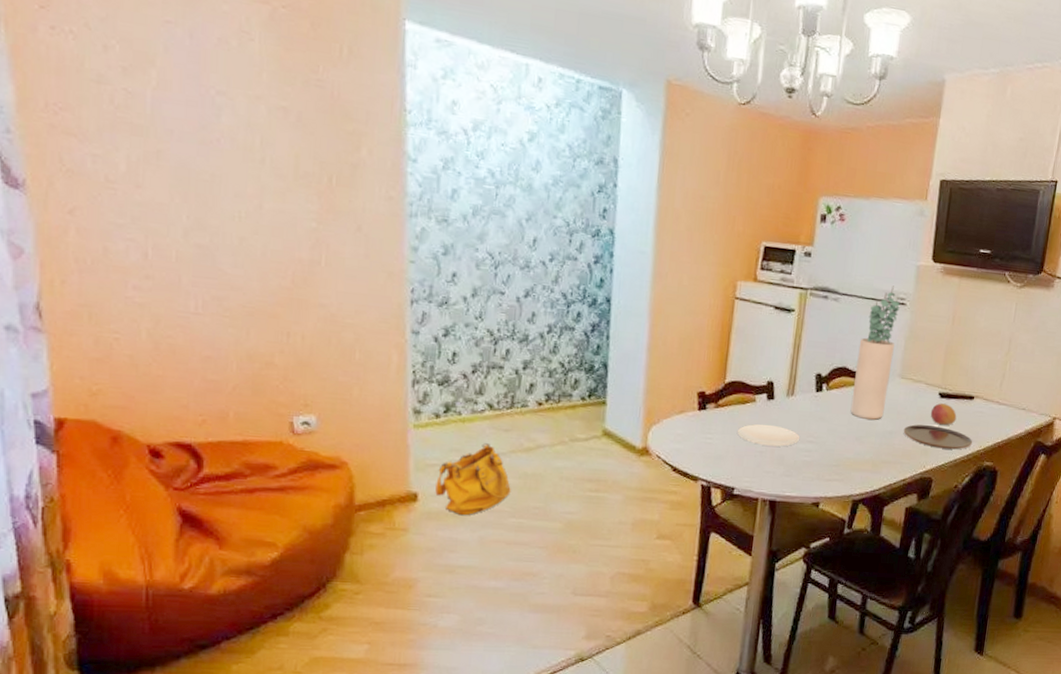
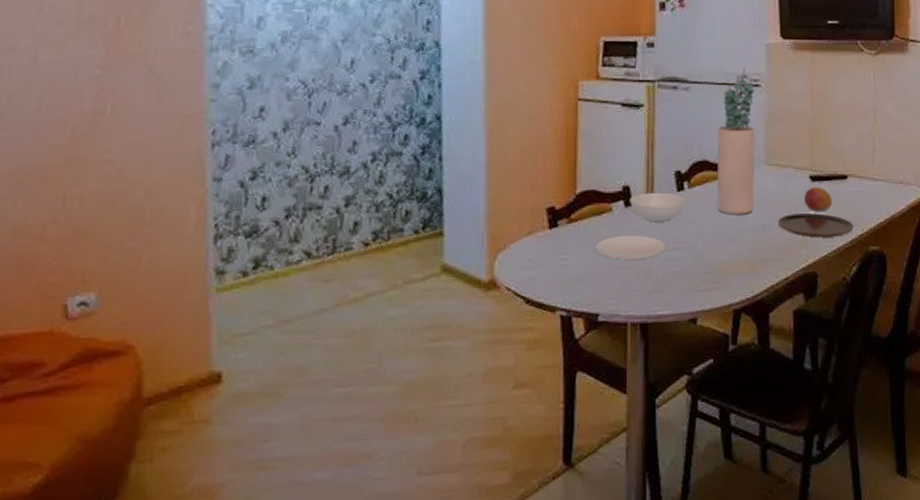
handbag: present [435,443,511,516] -> none [244,299,336,394]
bowl: none [772,389,823,417] -> present [630,192,686,222]

